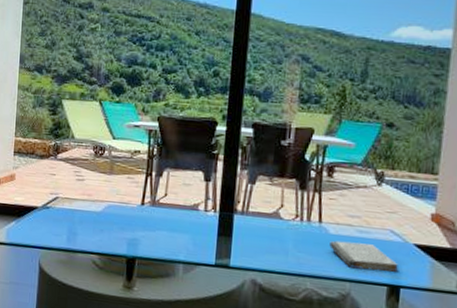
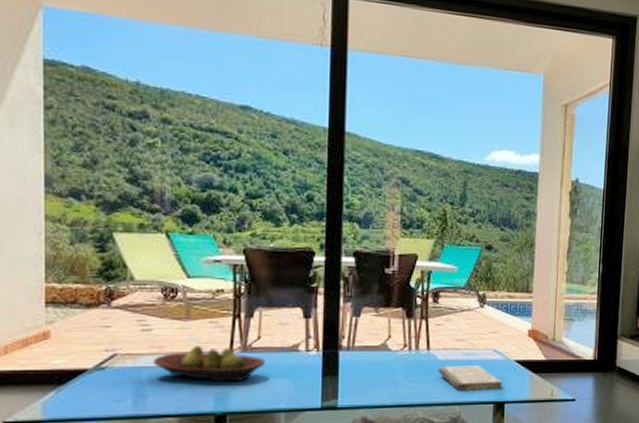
fruit bowl: none [83,196,170,232] -> present [152,345,266,383]

